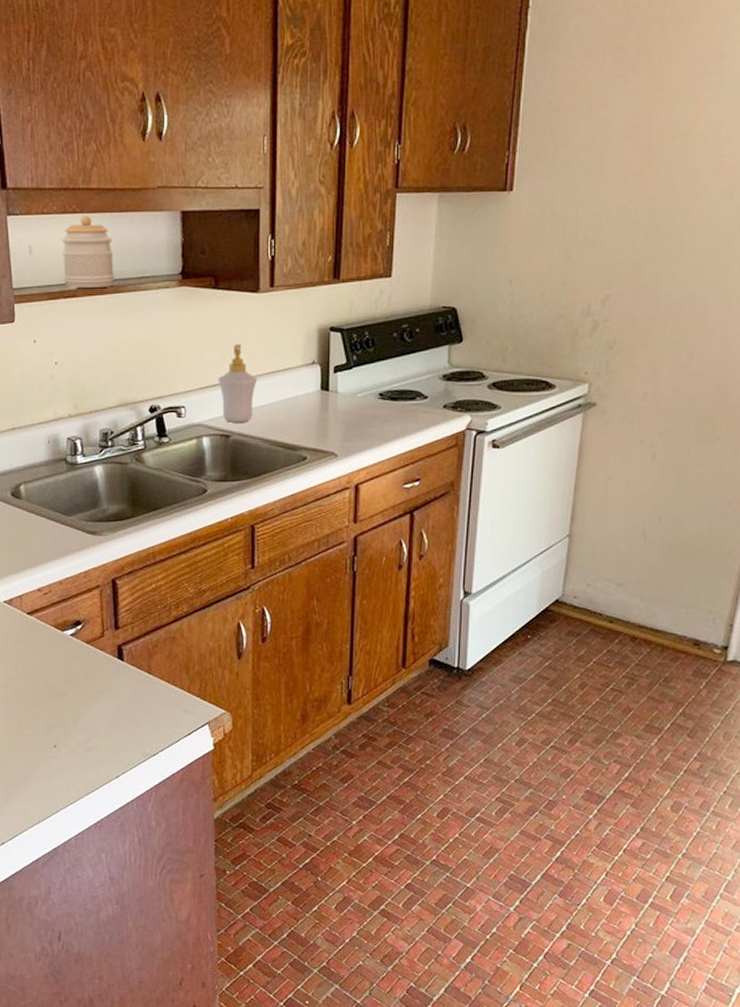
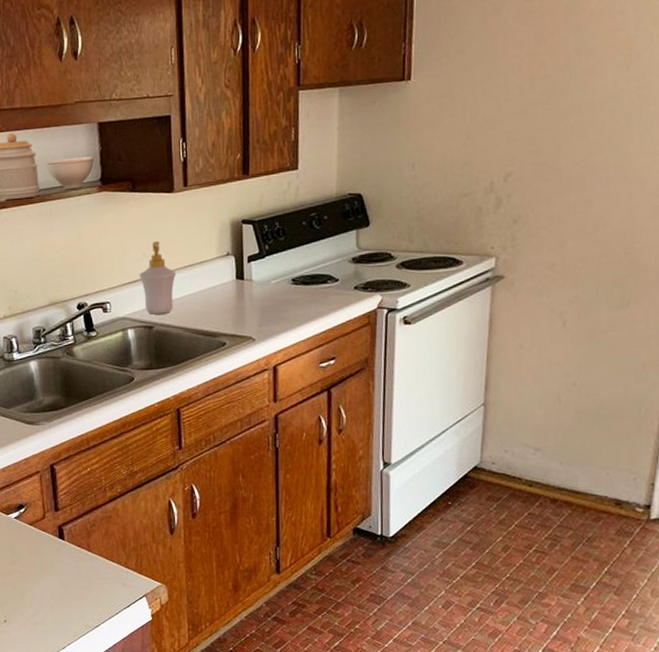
bowl: none [123,246,176,281] -> present [46,156,95,189]

